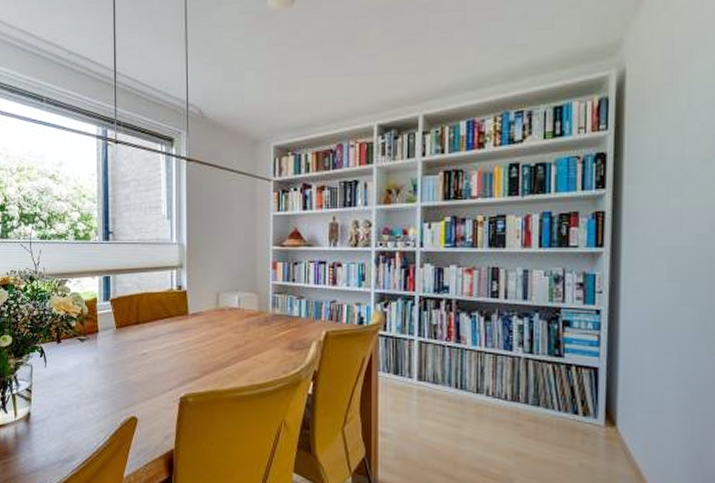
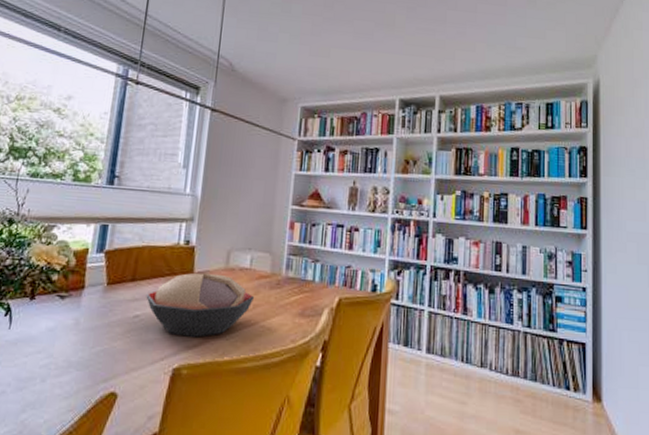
decorative bowl: none [150,314,245,371] -> present [146,273,254,337]

